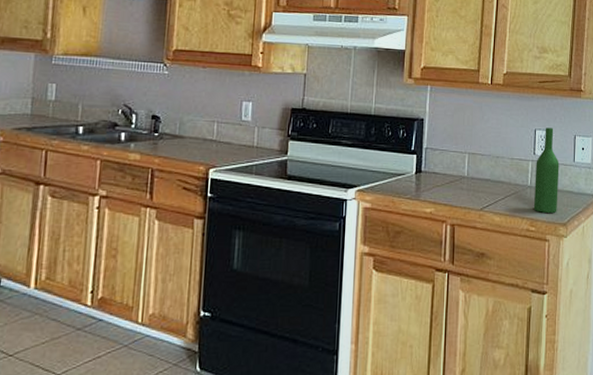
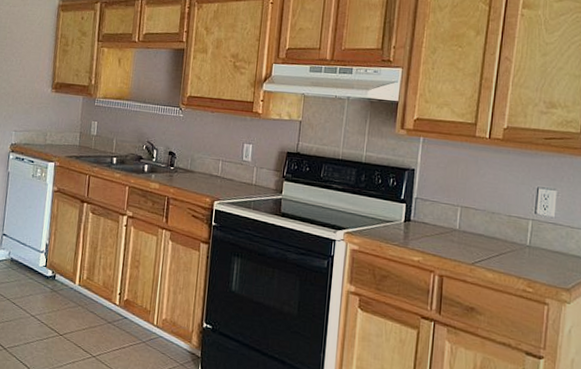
wine bottle: present [533,127,559,213] -> none [532,186,565,276]

